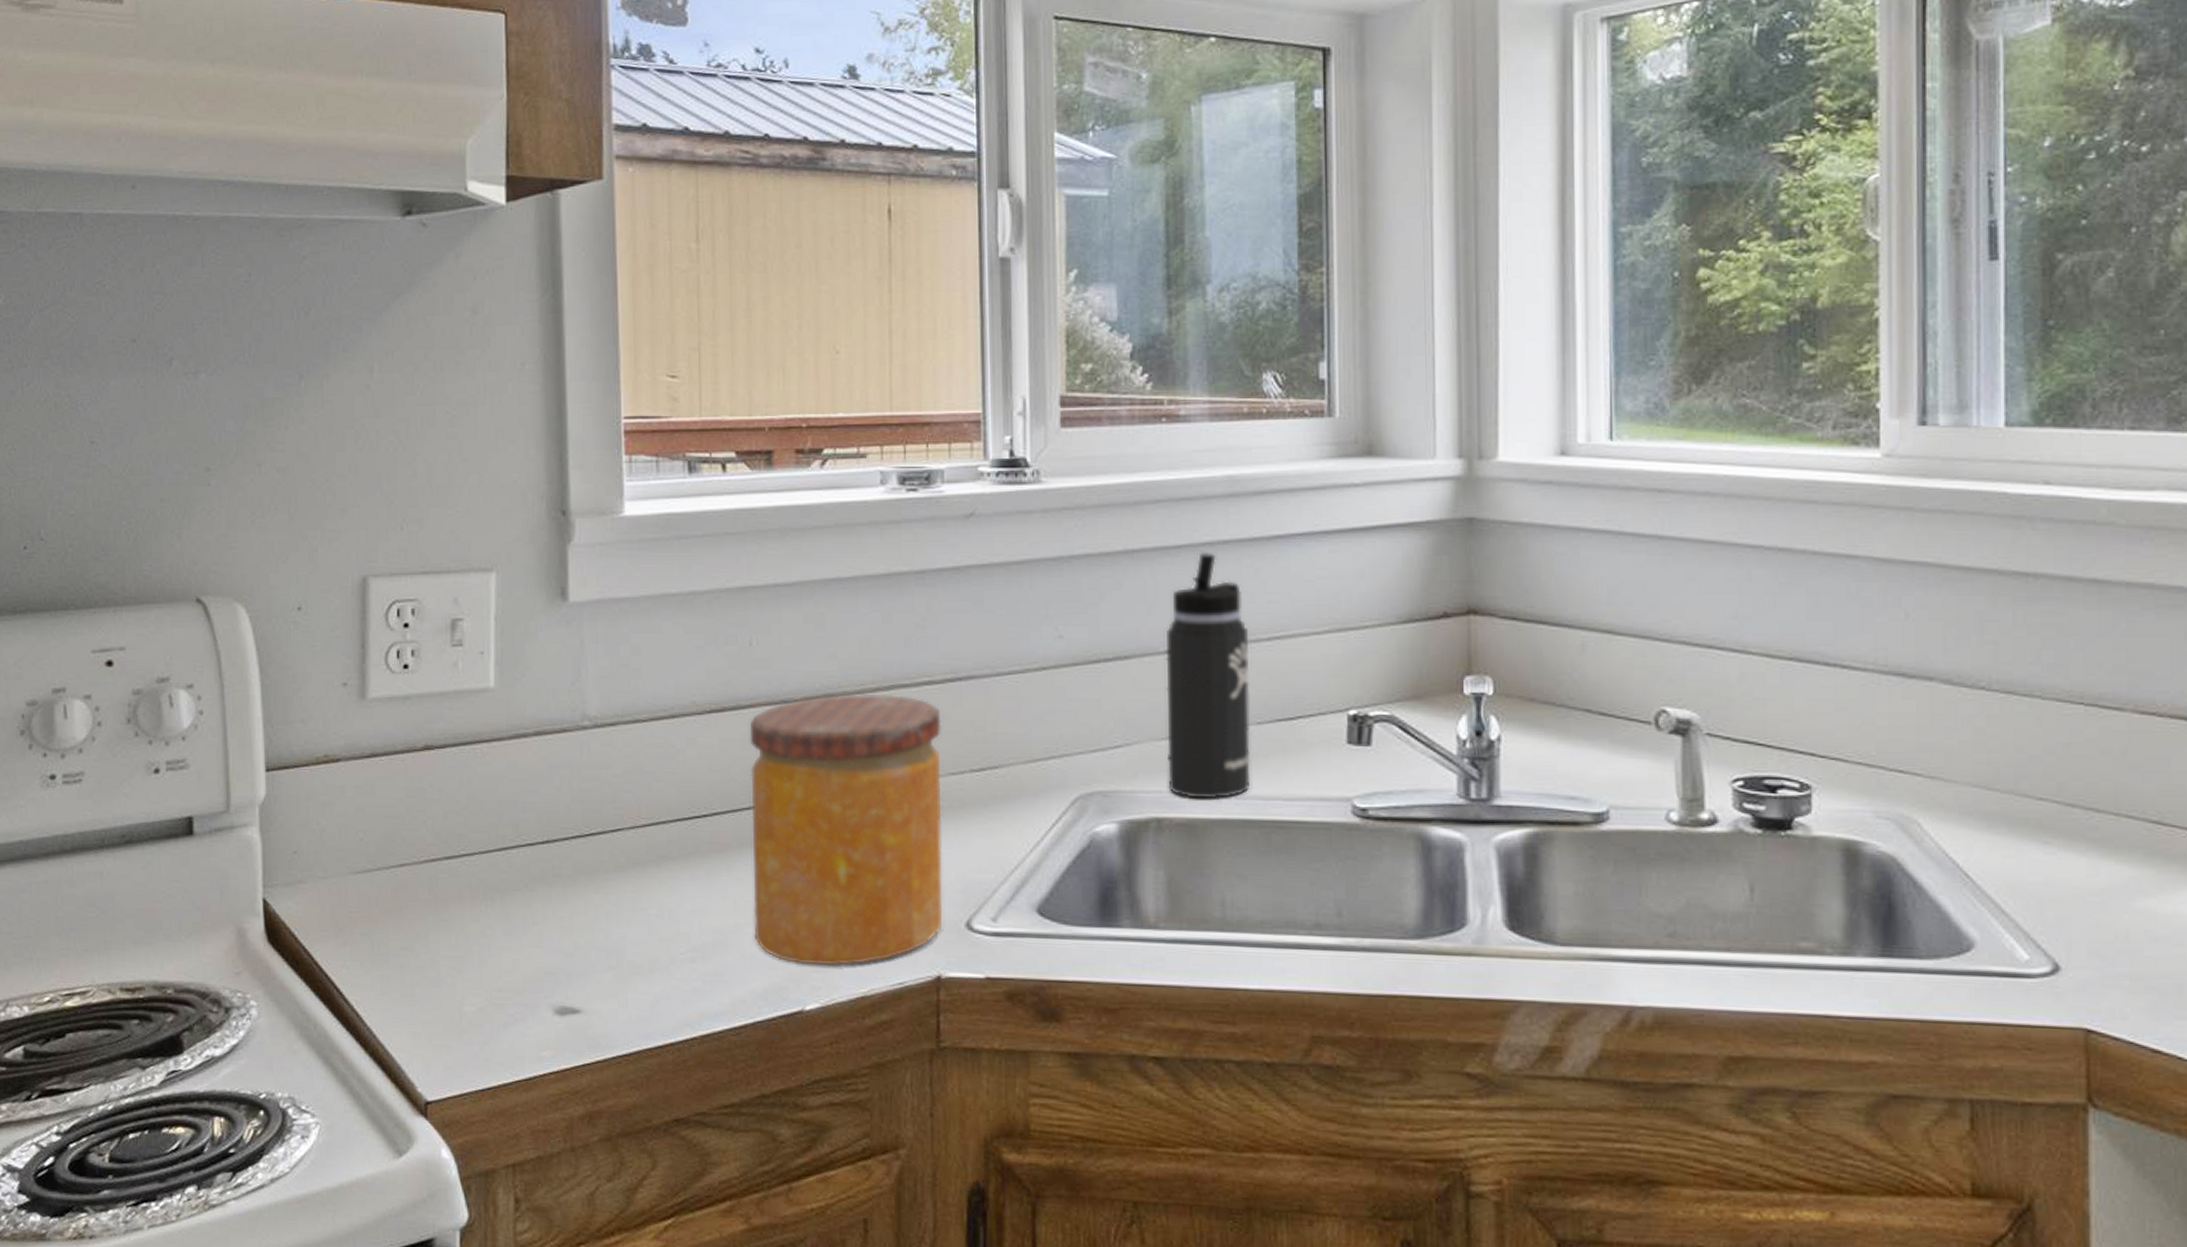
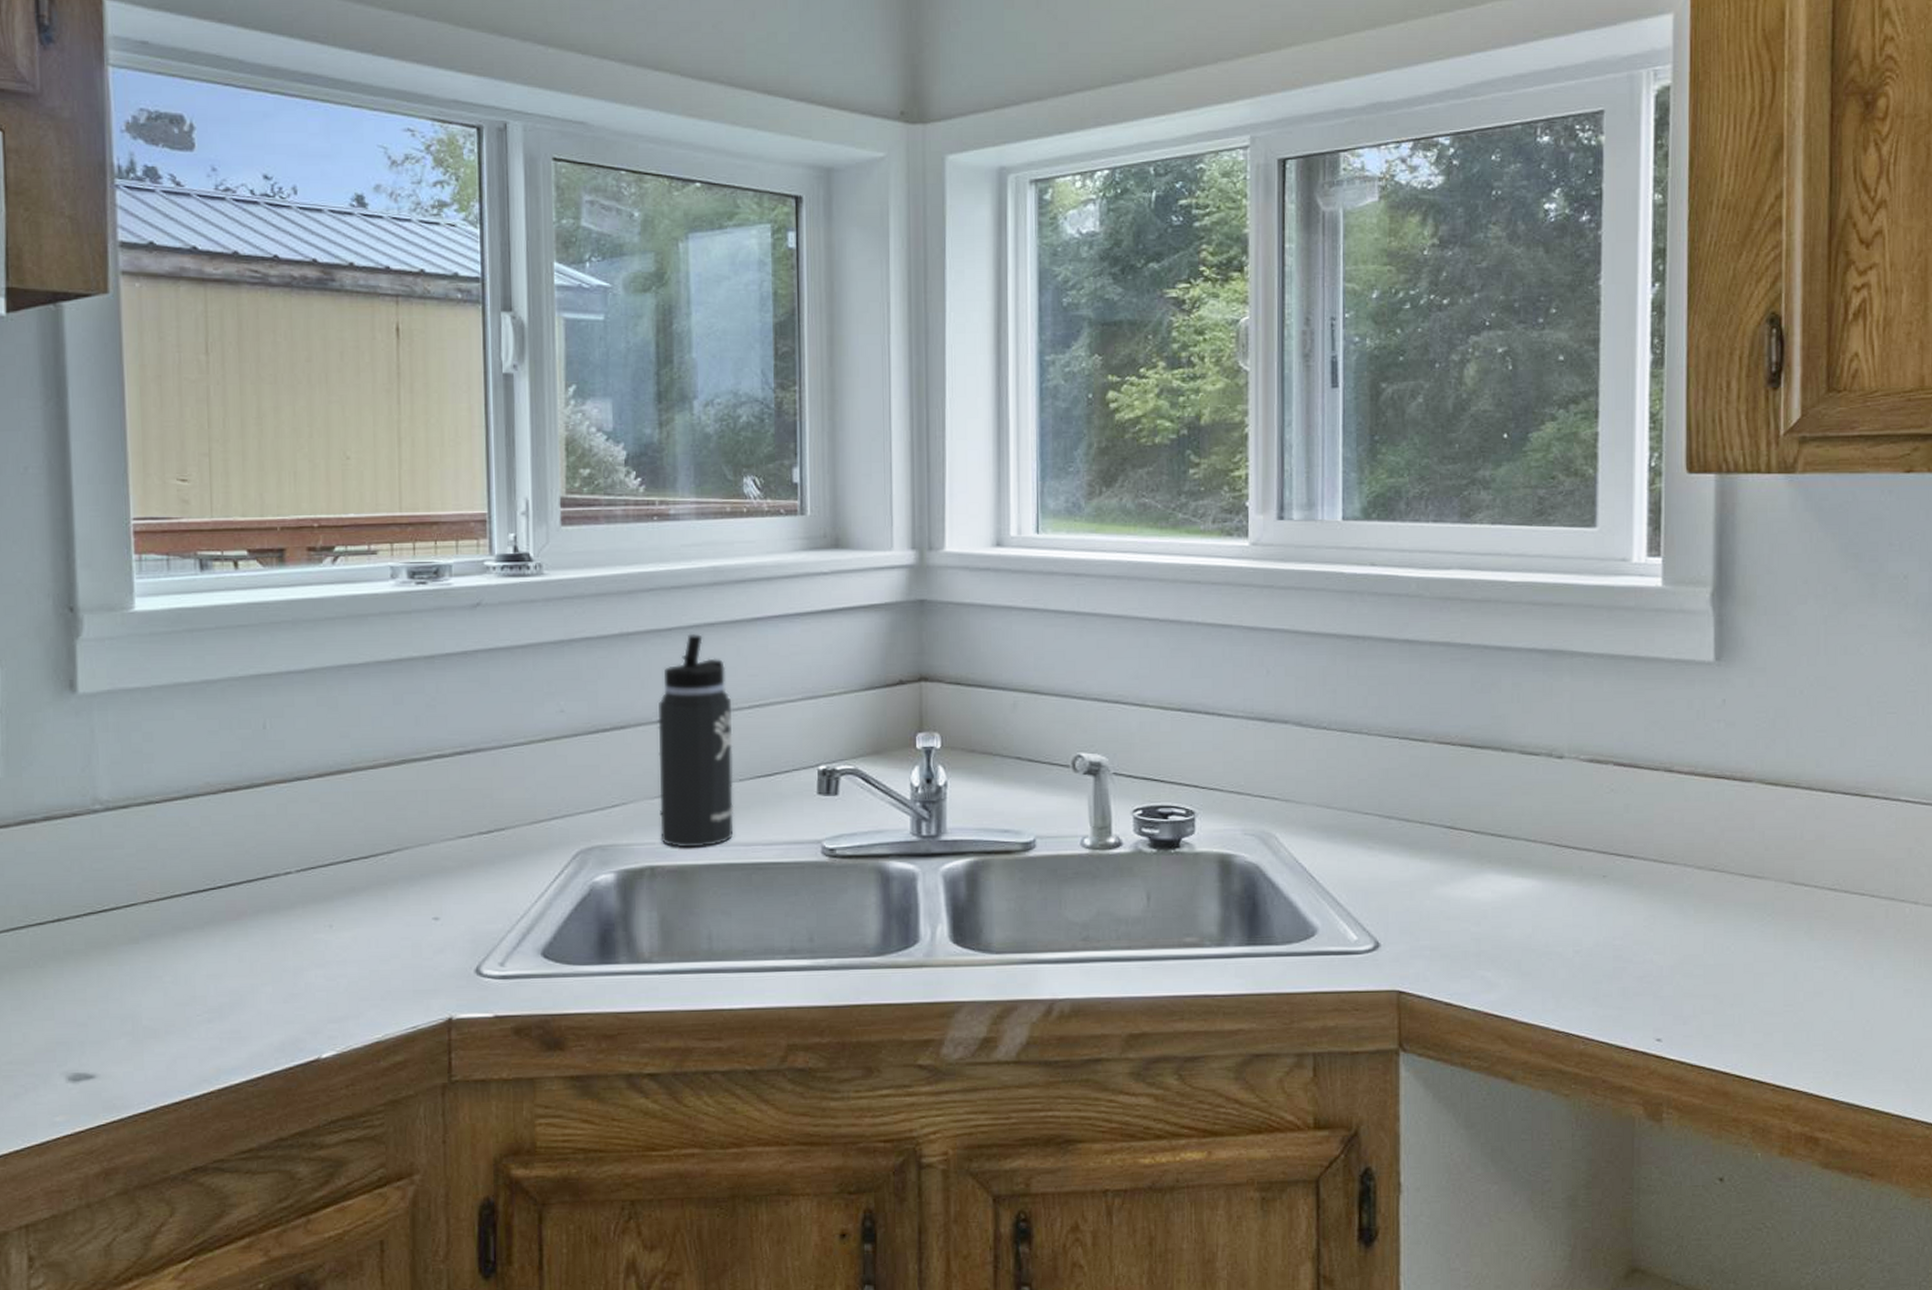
jar: present [749,694,943,966] -> none [264,768,454,1017]

